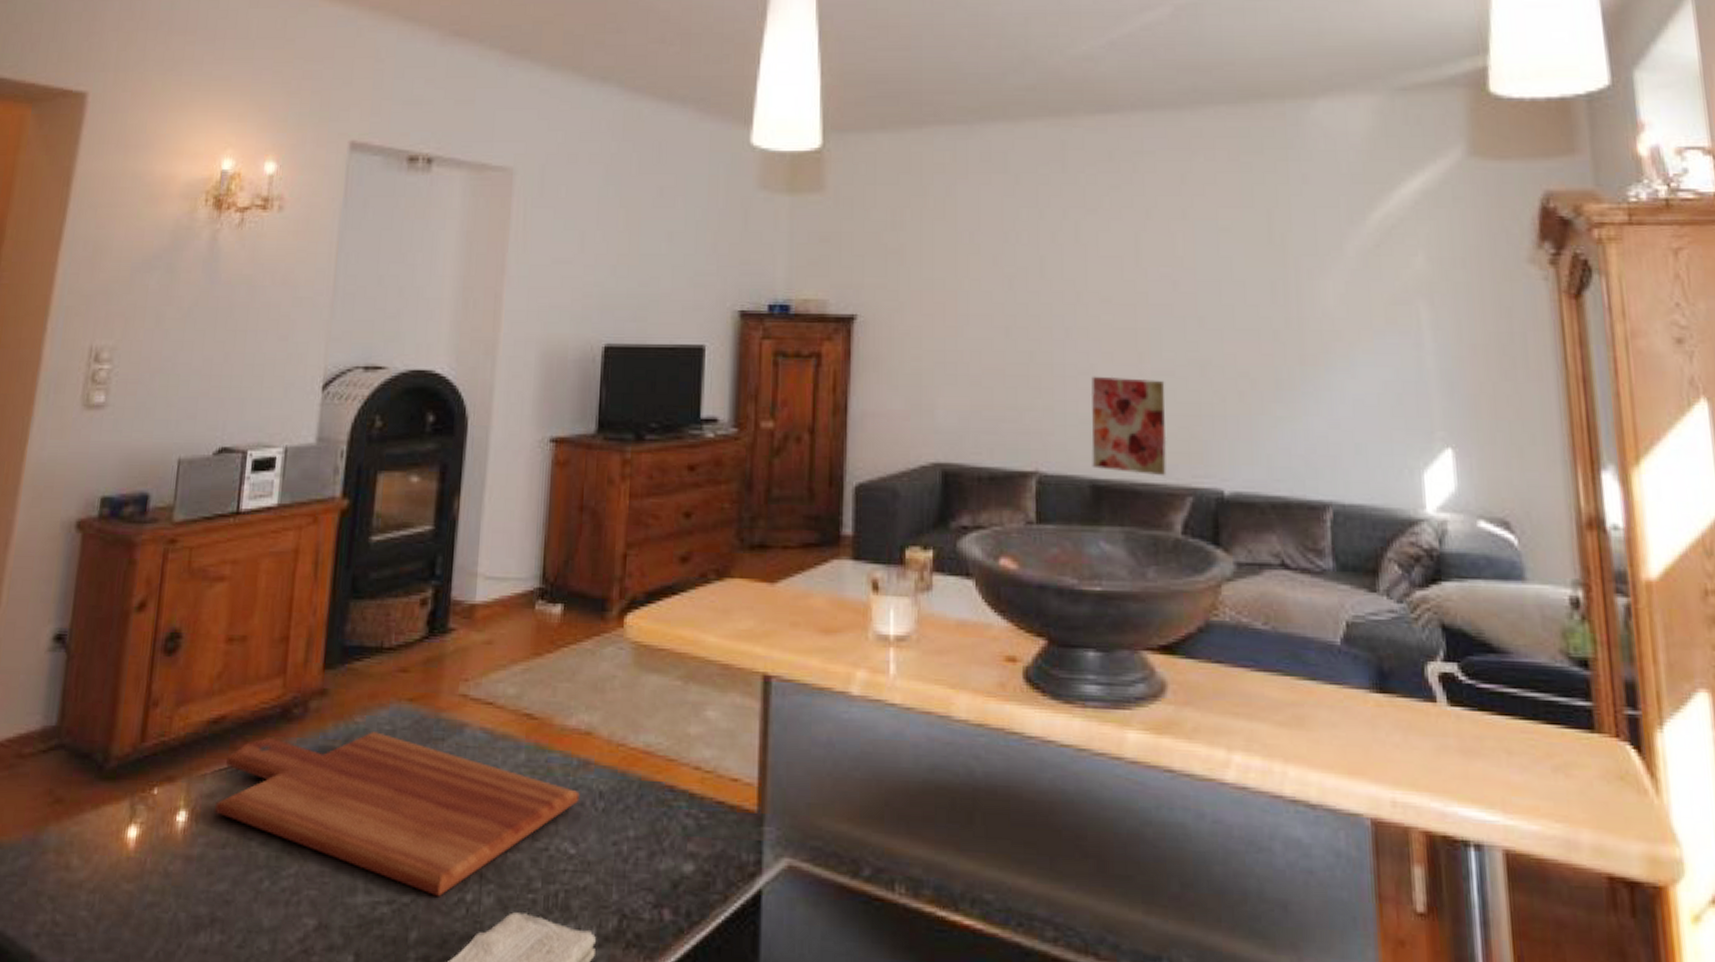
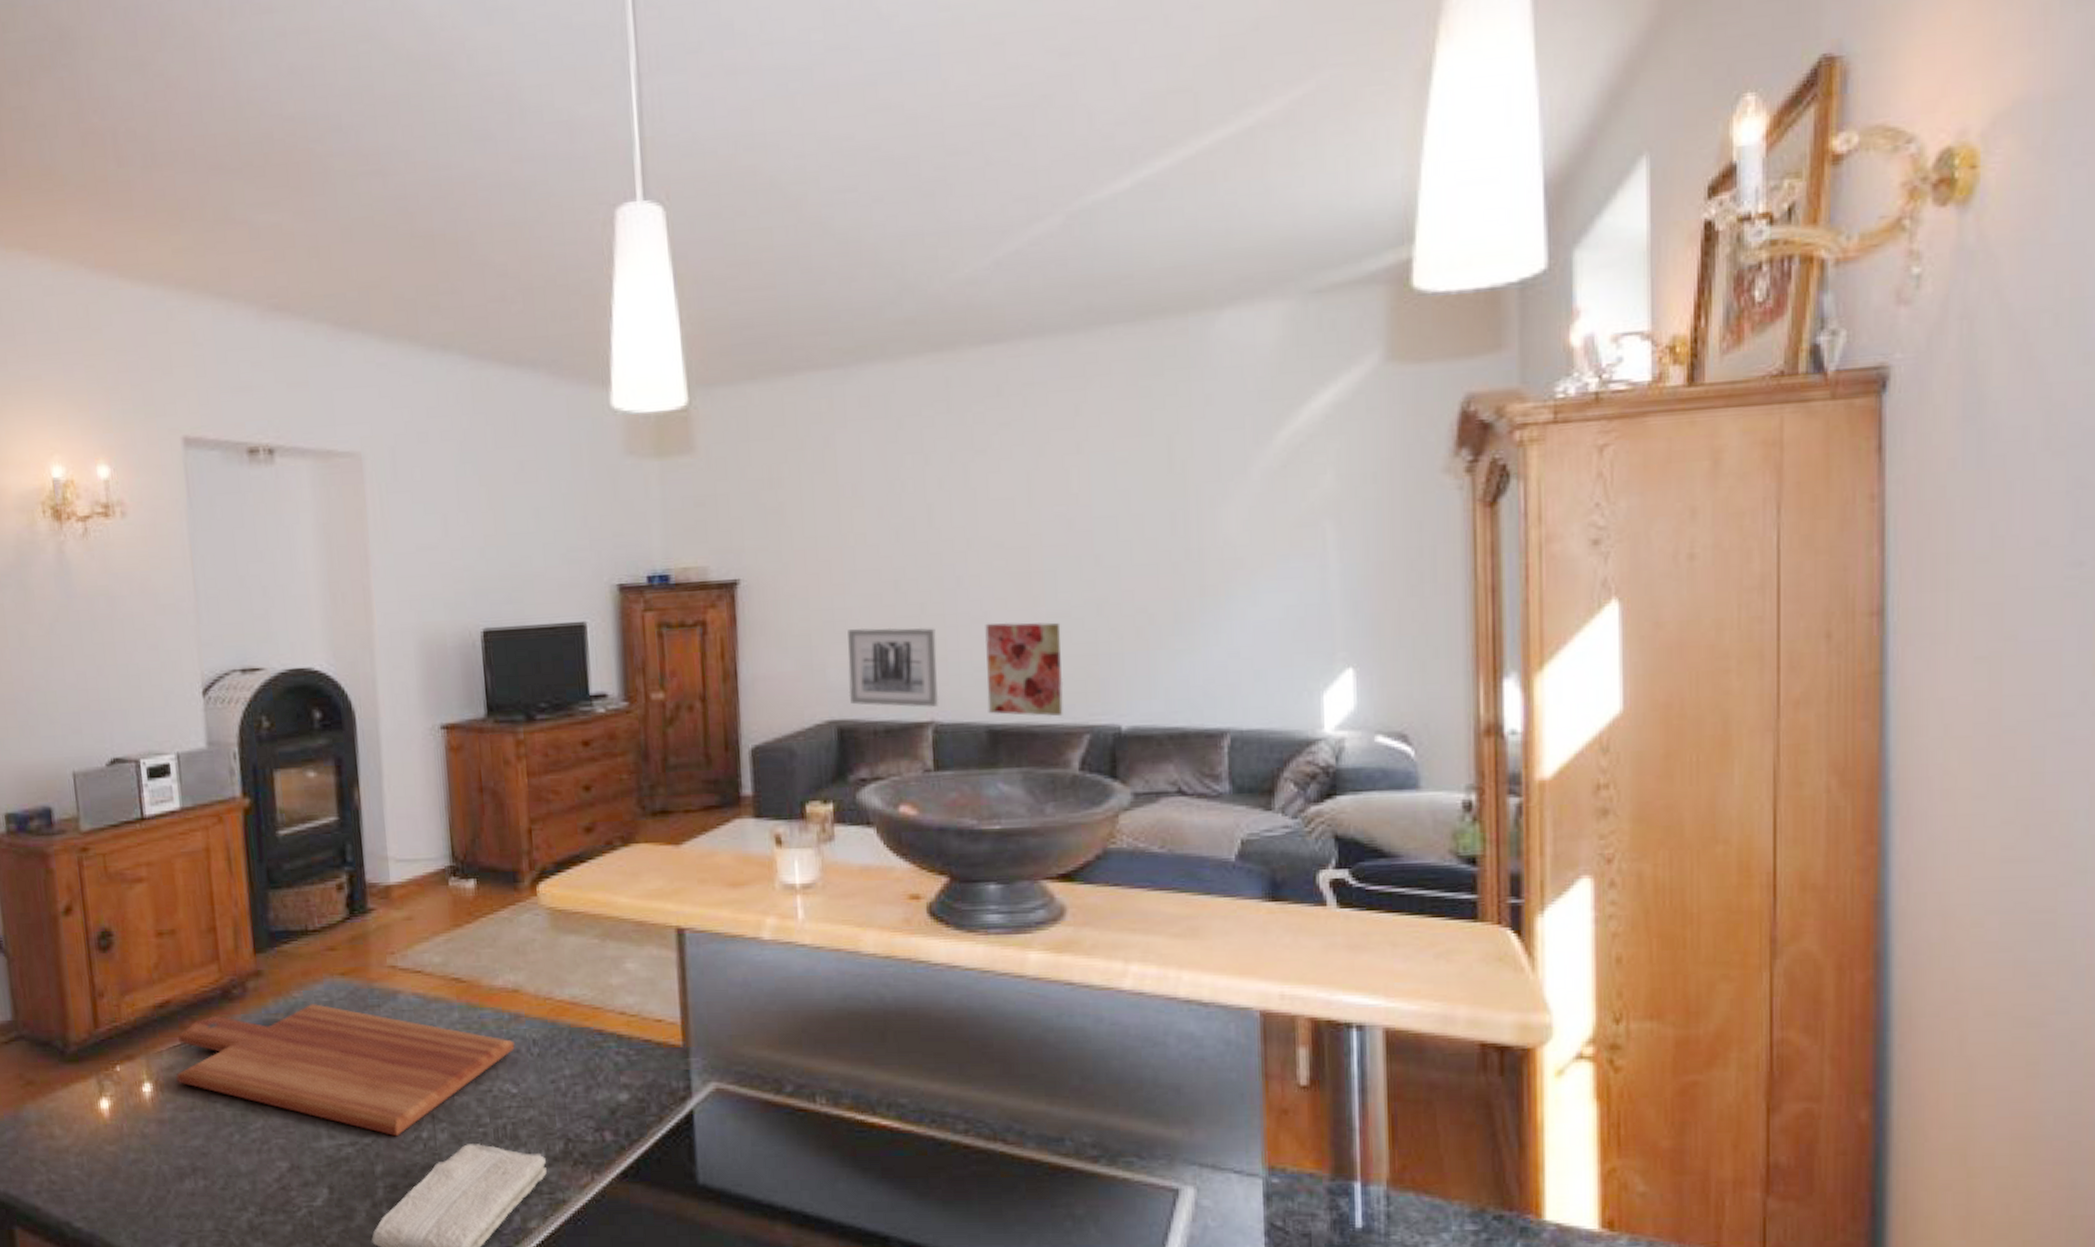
wall art: none [955,371,1044,458] -> present [847,627,939,708]

